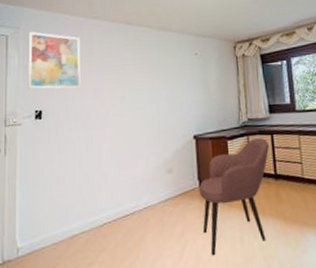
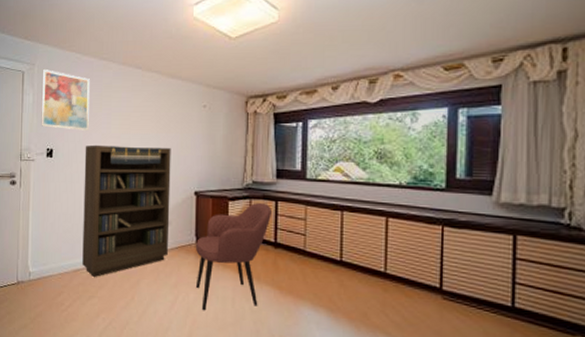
bookcase: none [77,96,172,241] -> present [82,144,171,277]

